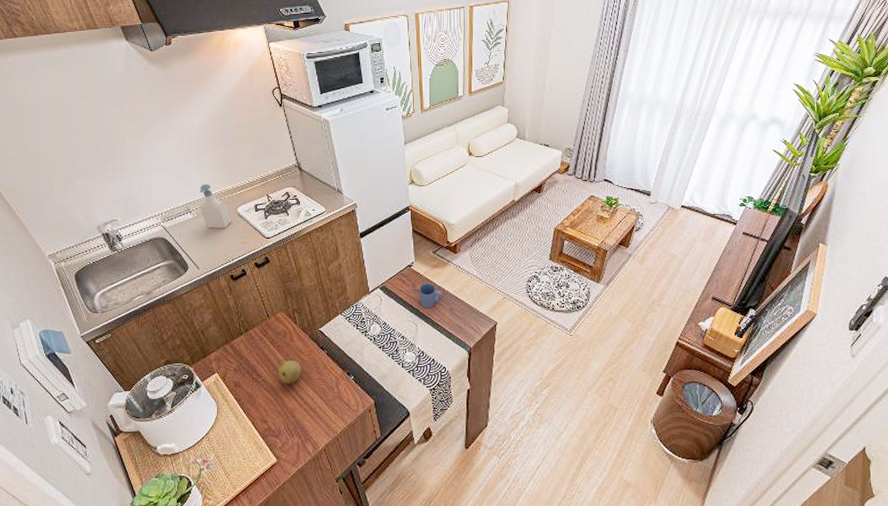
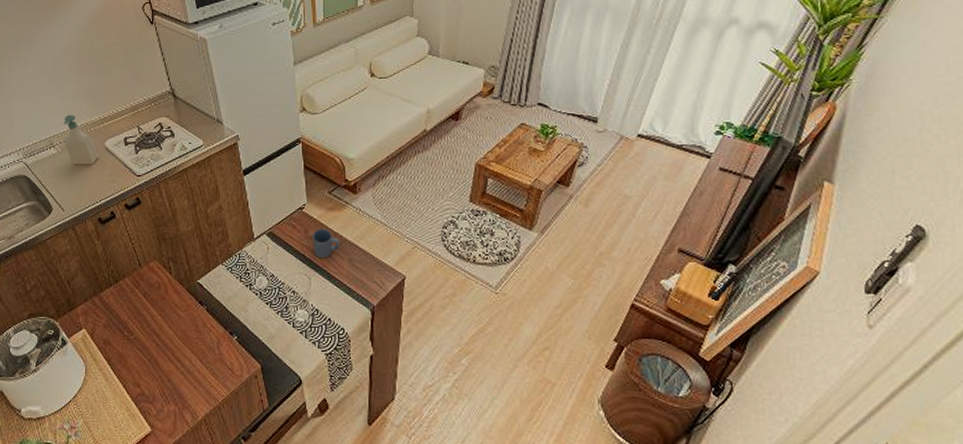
fruit: present [277,360,301,384] -> none [151,315,178,344]

